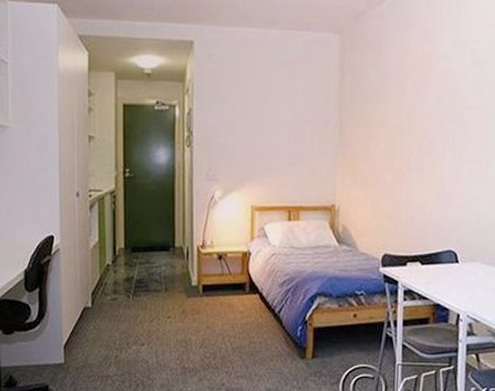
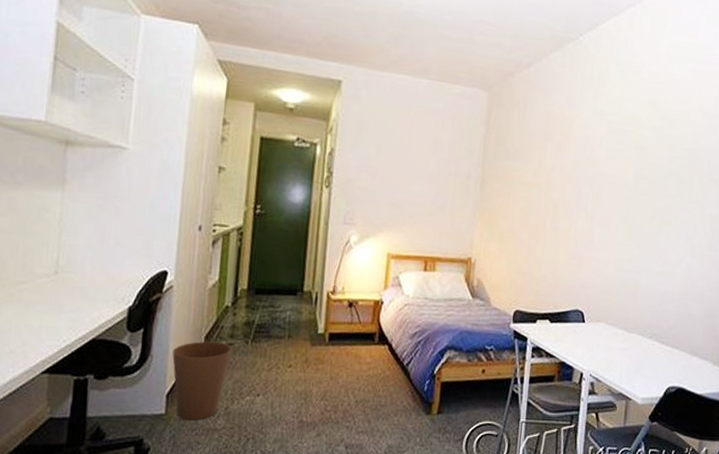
trash bin: none [66,297,116,369] -> present [172,341,232,421]

